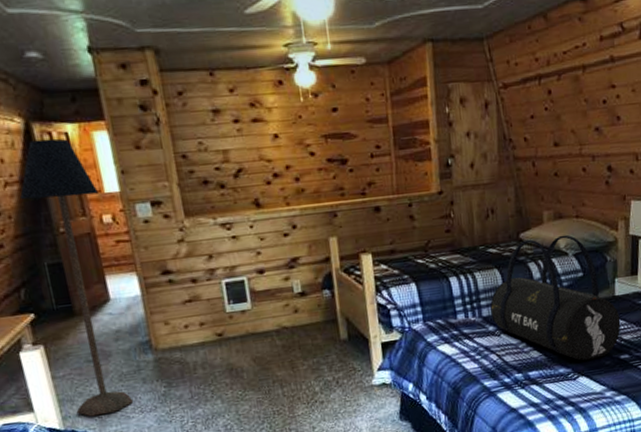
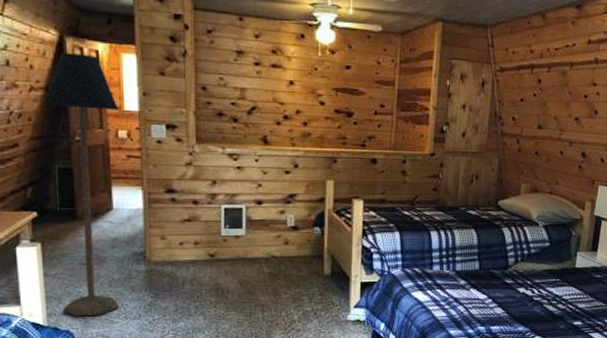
duffel bag: present [490,234,621,361] -> none [464,207,578,322]

